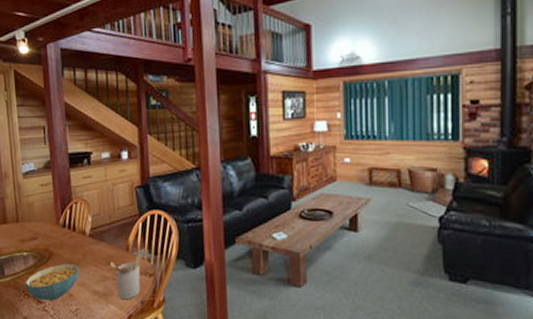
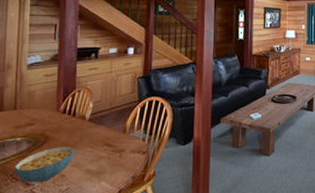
utensil holder: present [110,254,142,300] -> none [106,134,137,177]

